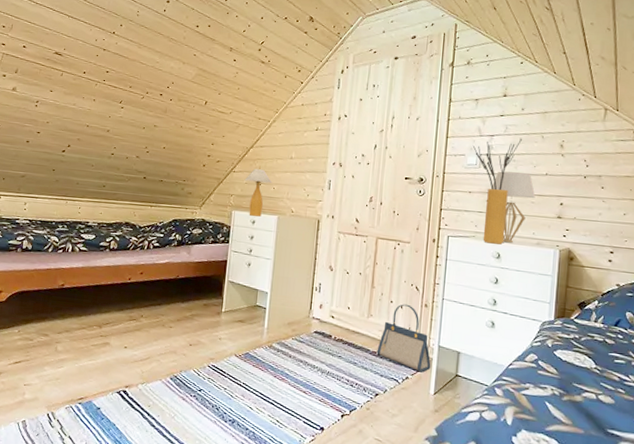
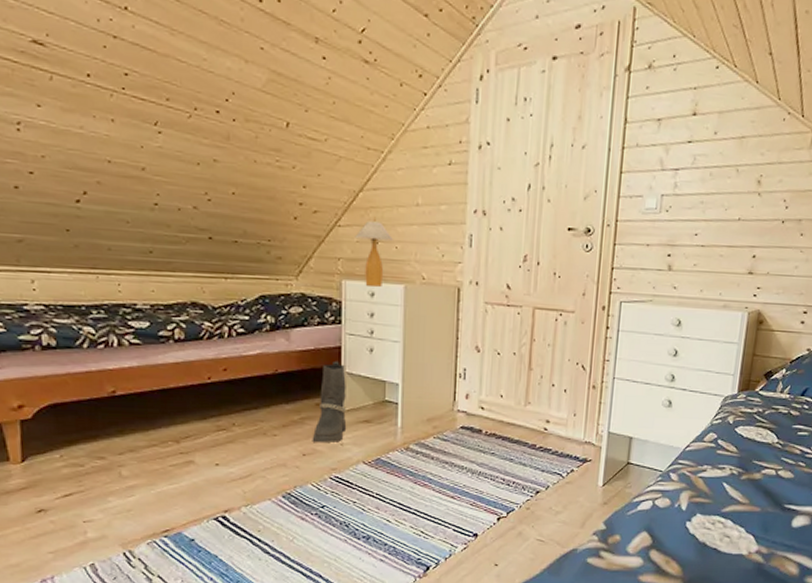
boot: none [198,271,228,337] -> present [312,360,347,442]
handbag: present [376,304,431,373] -> none [536,387,600,463]
vase: present [472,139,522,245] -> none [652,173,712,310]
table lamp: present [492,171,536,243] -> none [674,216,725,307]

